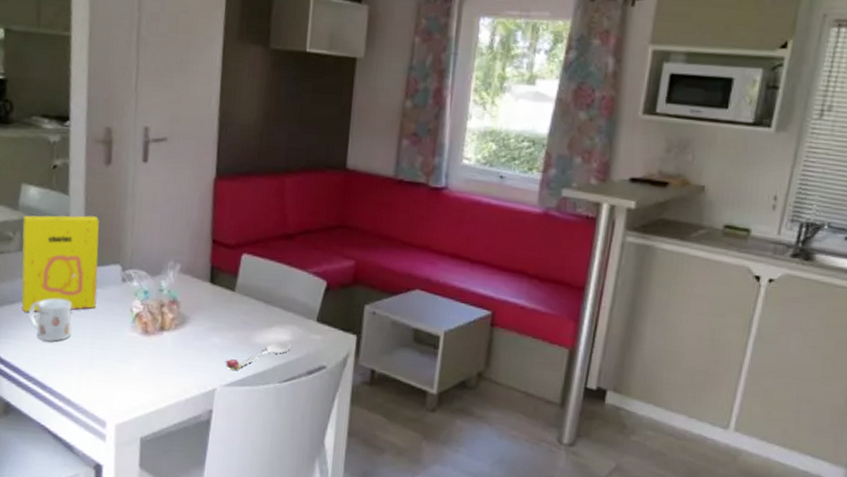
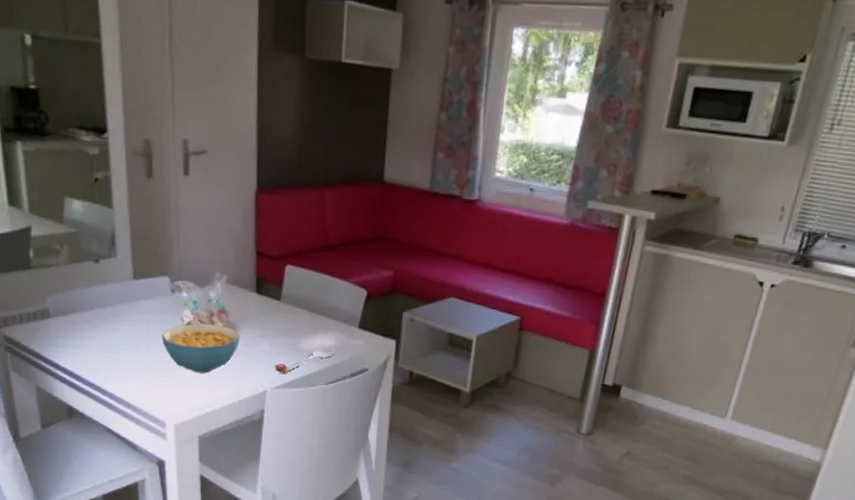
cereal box: present [21,215,100,313] -> none [69,228,148,323]
mug: present [28,298,72,342] -> none [83,309,126,351]
cereal bowl: none [108,314,191,368] -> present [161,323,240,373]

